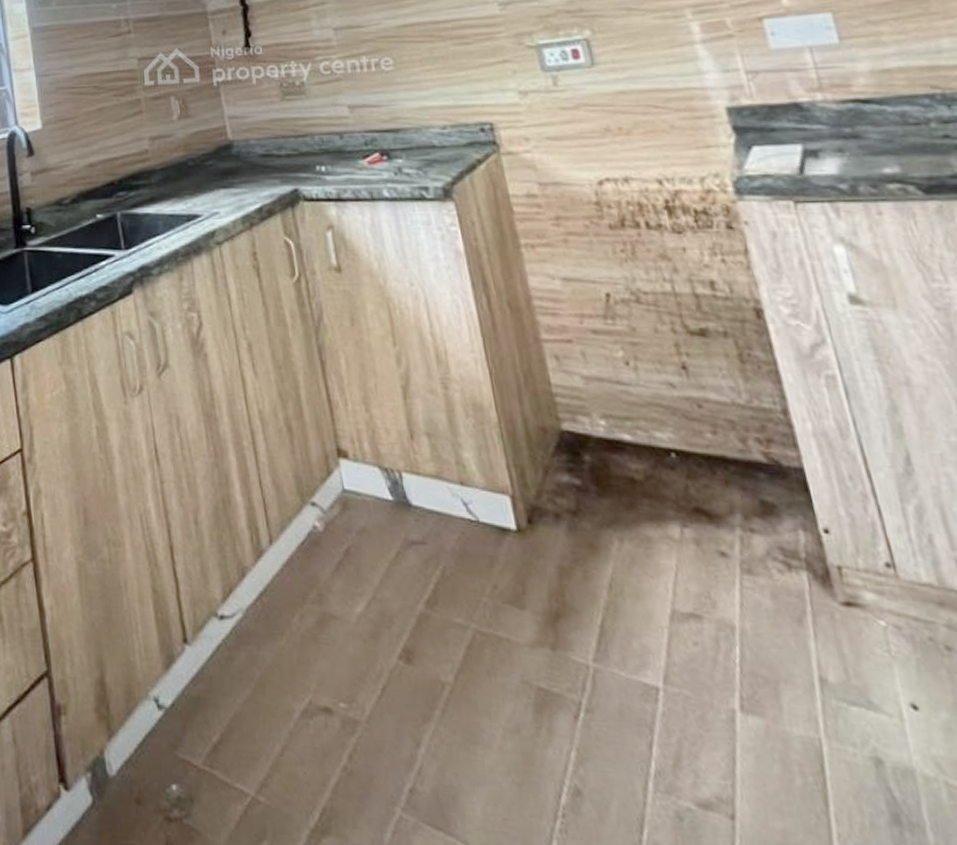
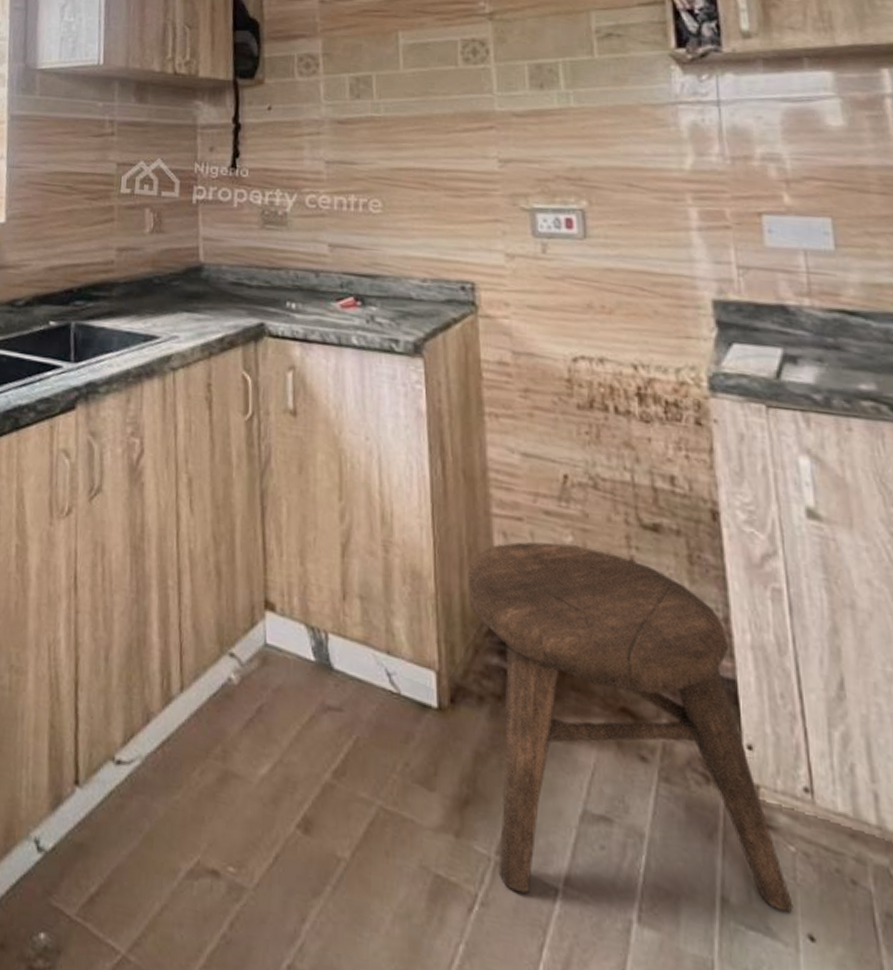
stool: none [526,359,892,696] -> present [467,541,793,914]

